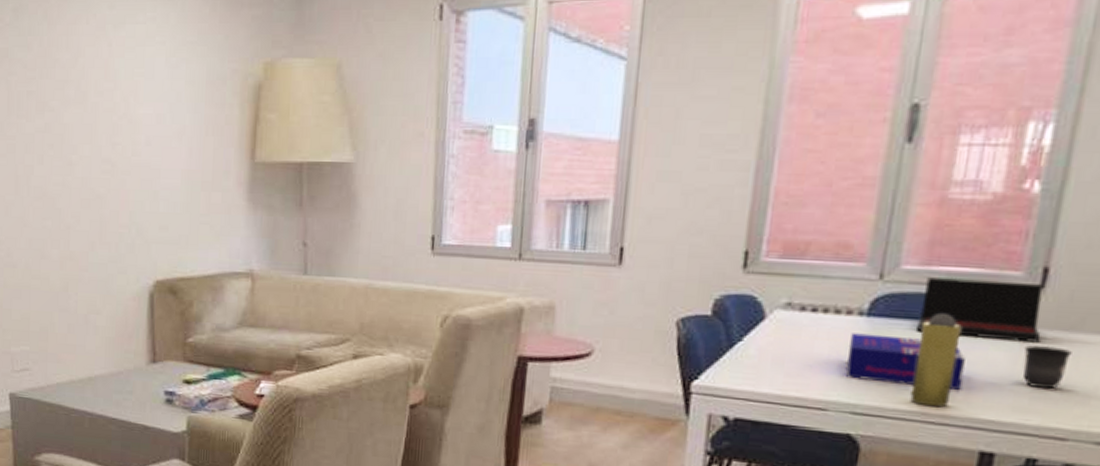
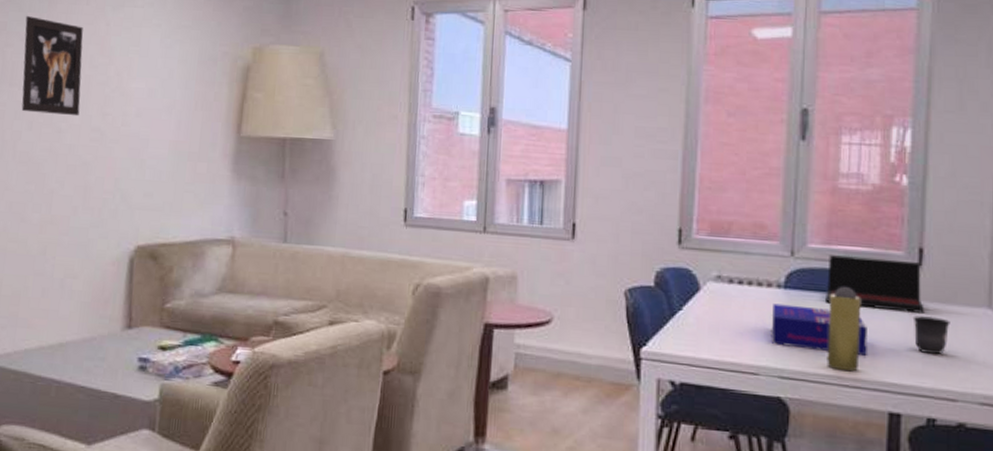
wall art: none [26,40,89,148] -> present [21,16,84,117]

